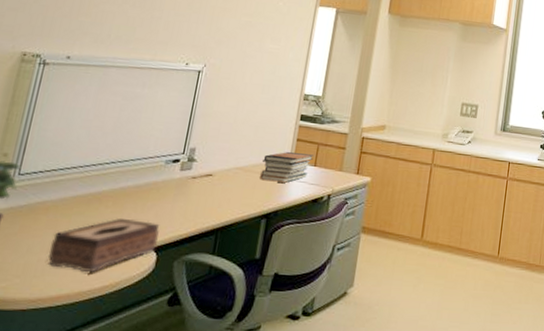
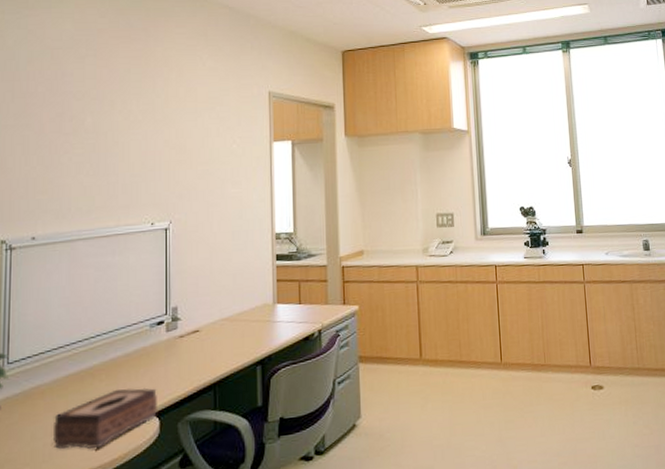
book stack: present [260,152,313,183] -> none [247,293,296,328]

